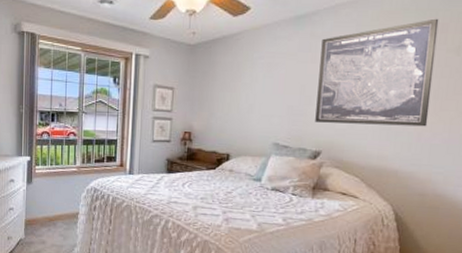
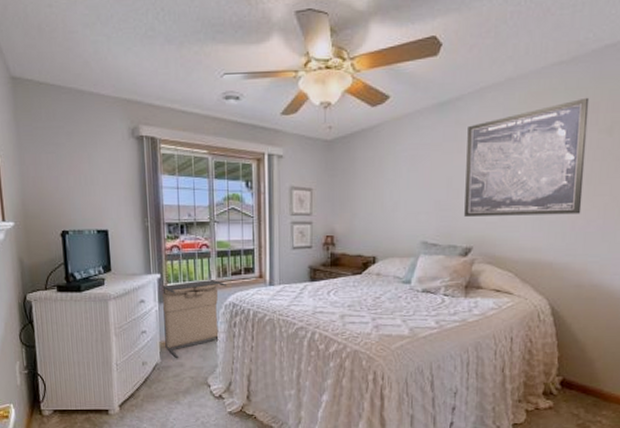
laundry hamper: none [29,164,91,235] -> present [162,279,228,358]

